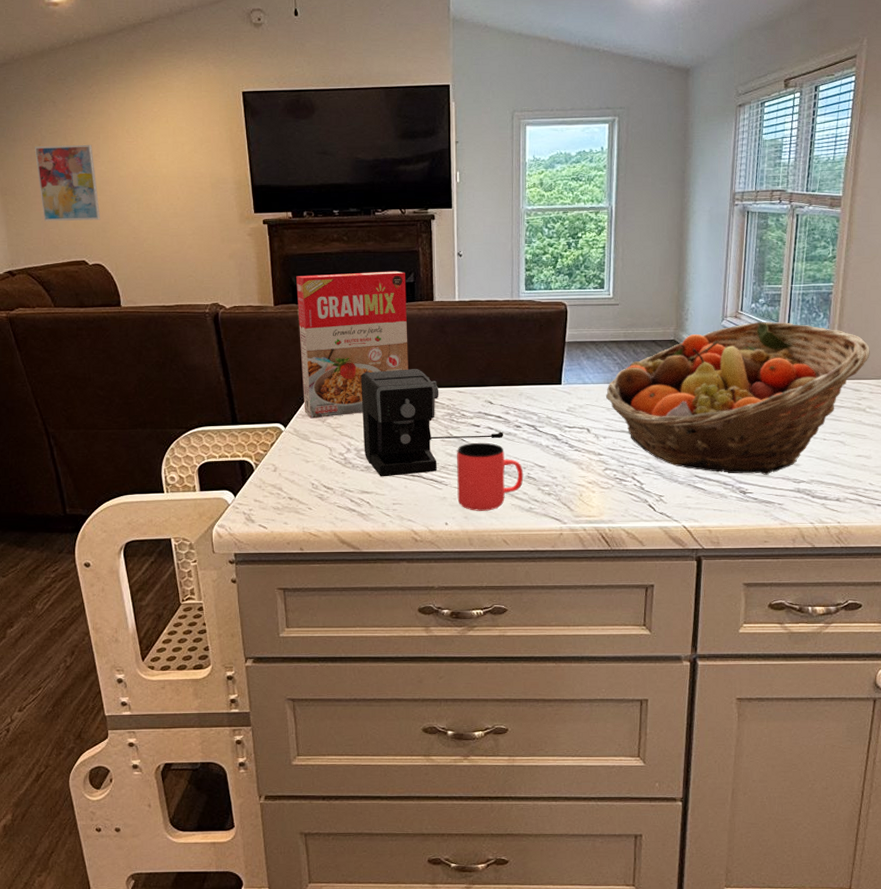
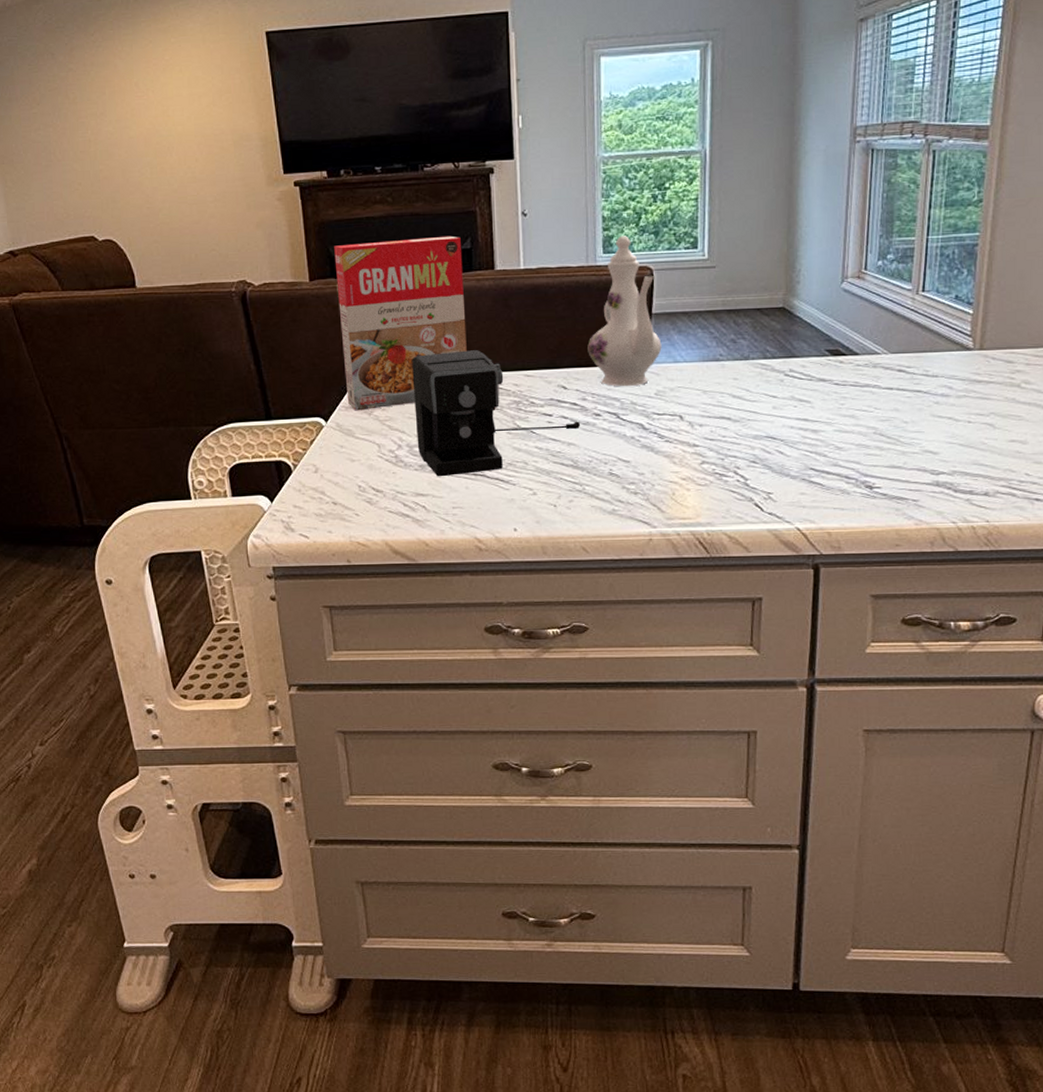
wall art: present [34,144,101,222] -> none [32,101,110,193]
cup: present [457,442,524,511] -> none [526,434,605,515]
ewer: none [511,276,573,404] -> present [587,235,662,387]
fruit basket: present [605,321,870,475] -> none [700,281,1026,466]

